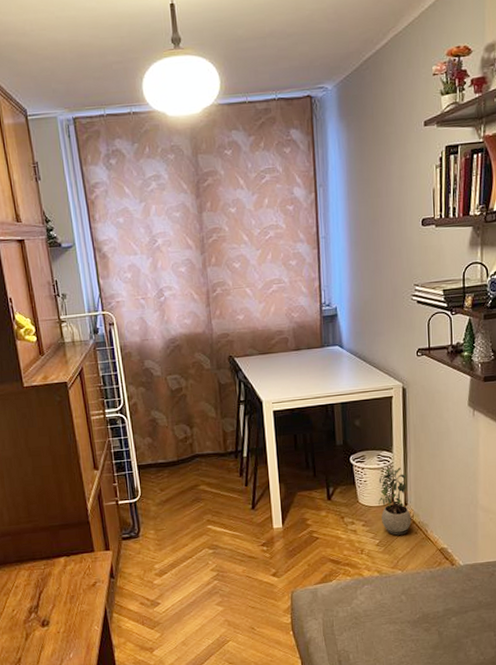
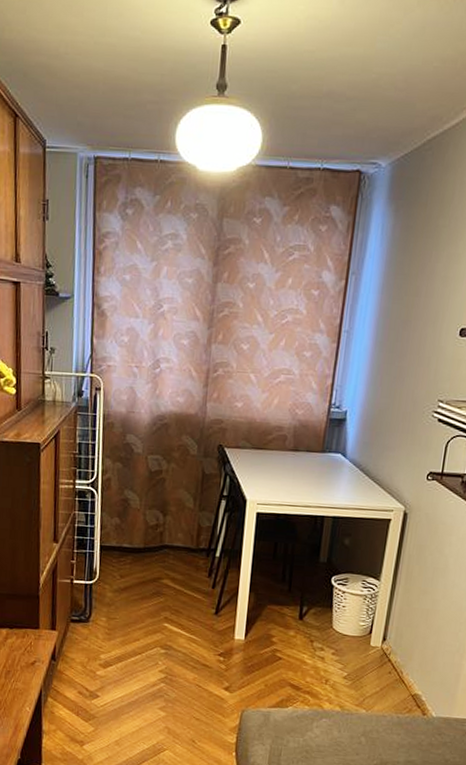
potted plant: present [378,467,412,536] -> none [354,597,391,672]

